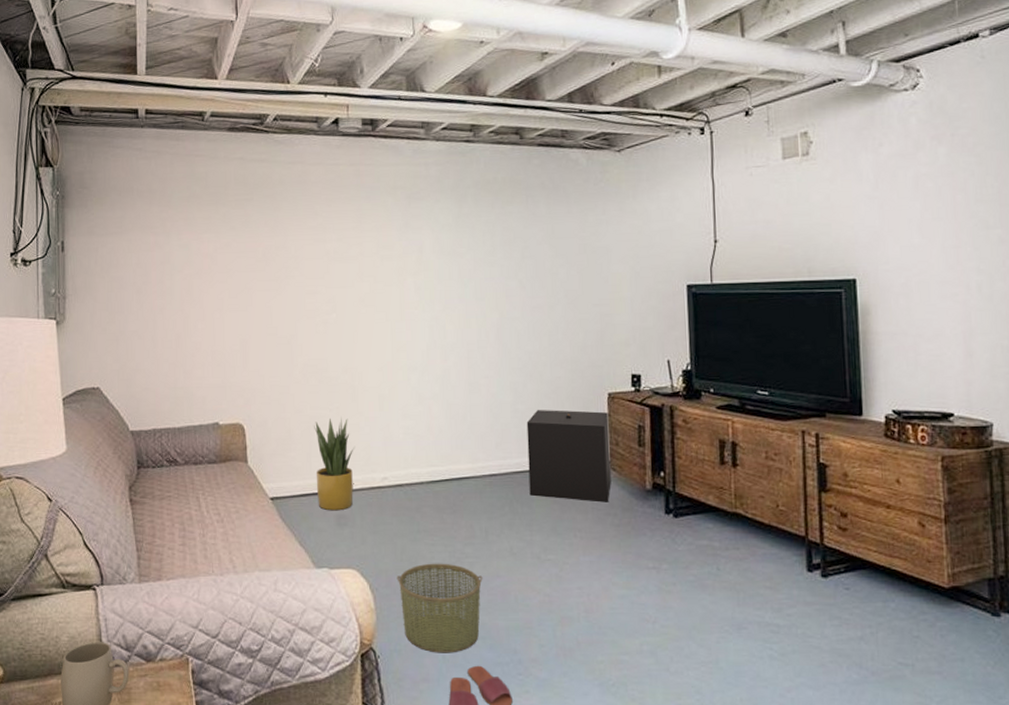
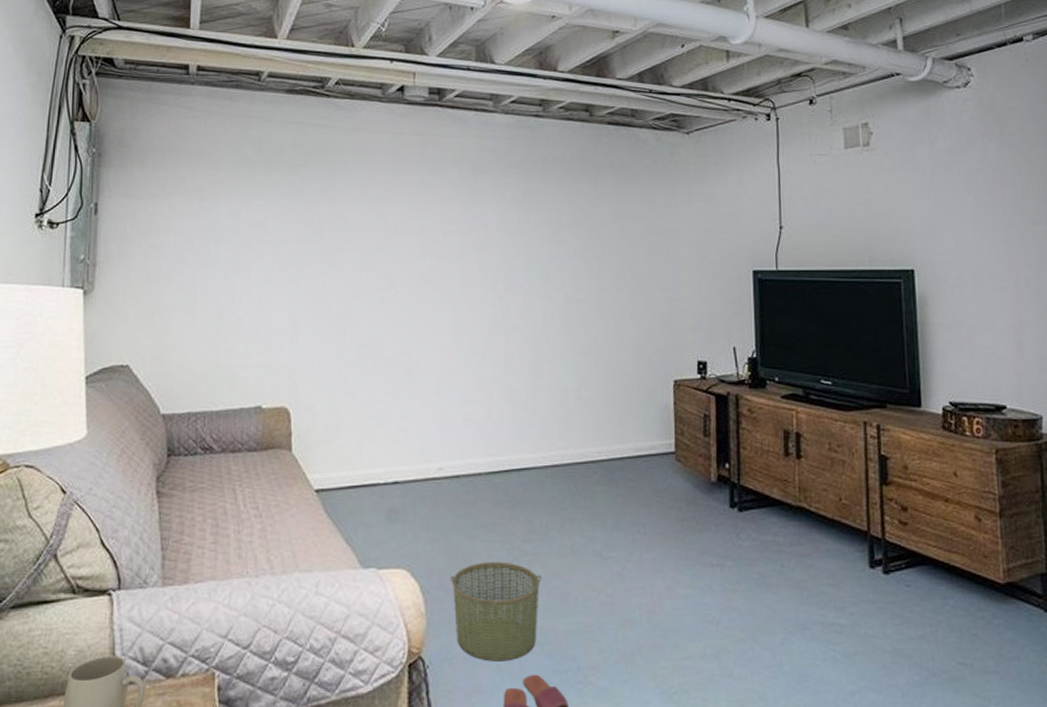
planter: present [314,417,355,511] -> none [366,402,410,505]
subwoofer: present [526,410,611,502] -> none [591,397,676,496]

